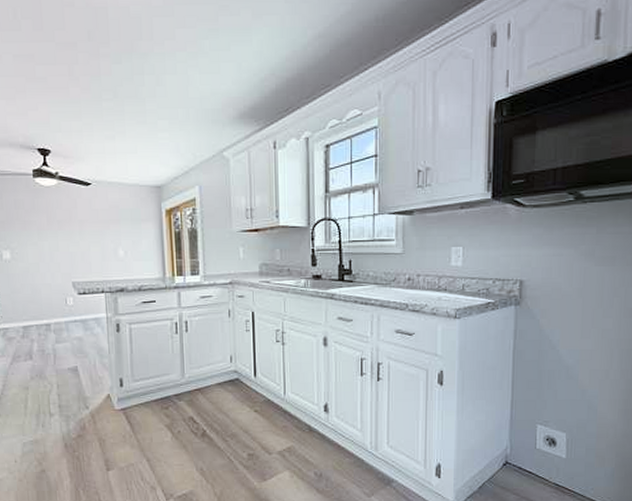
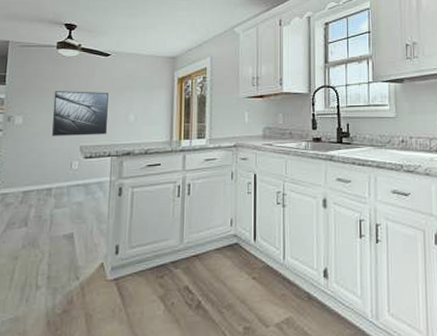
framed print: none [38,224,98,272] -> present [52,91,109,136]

